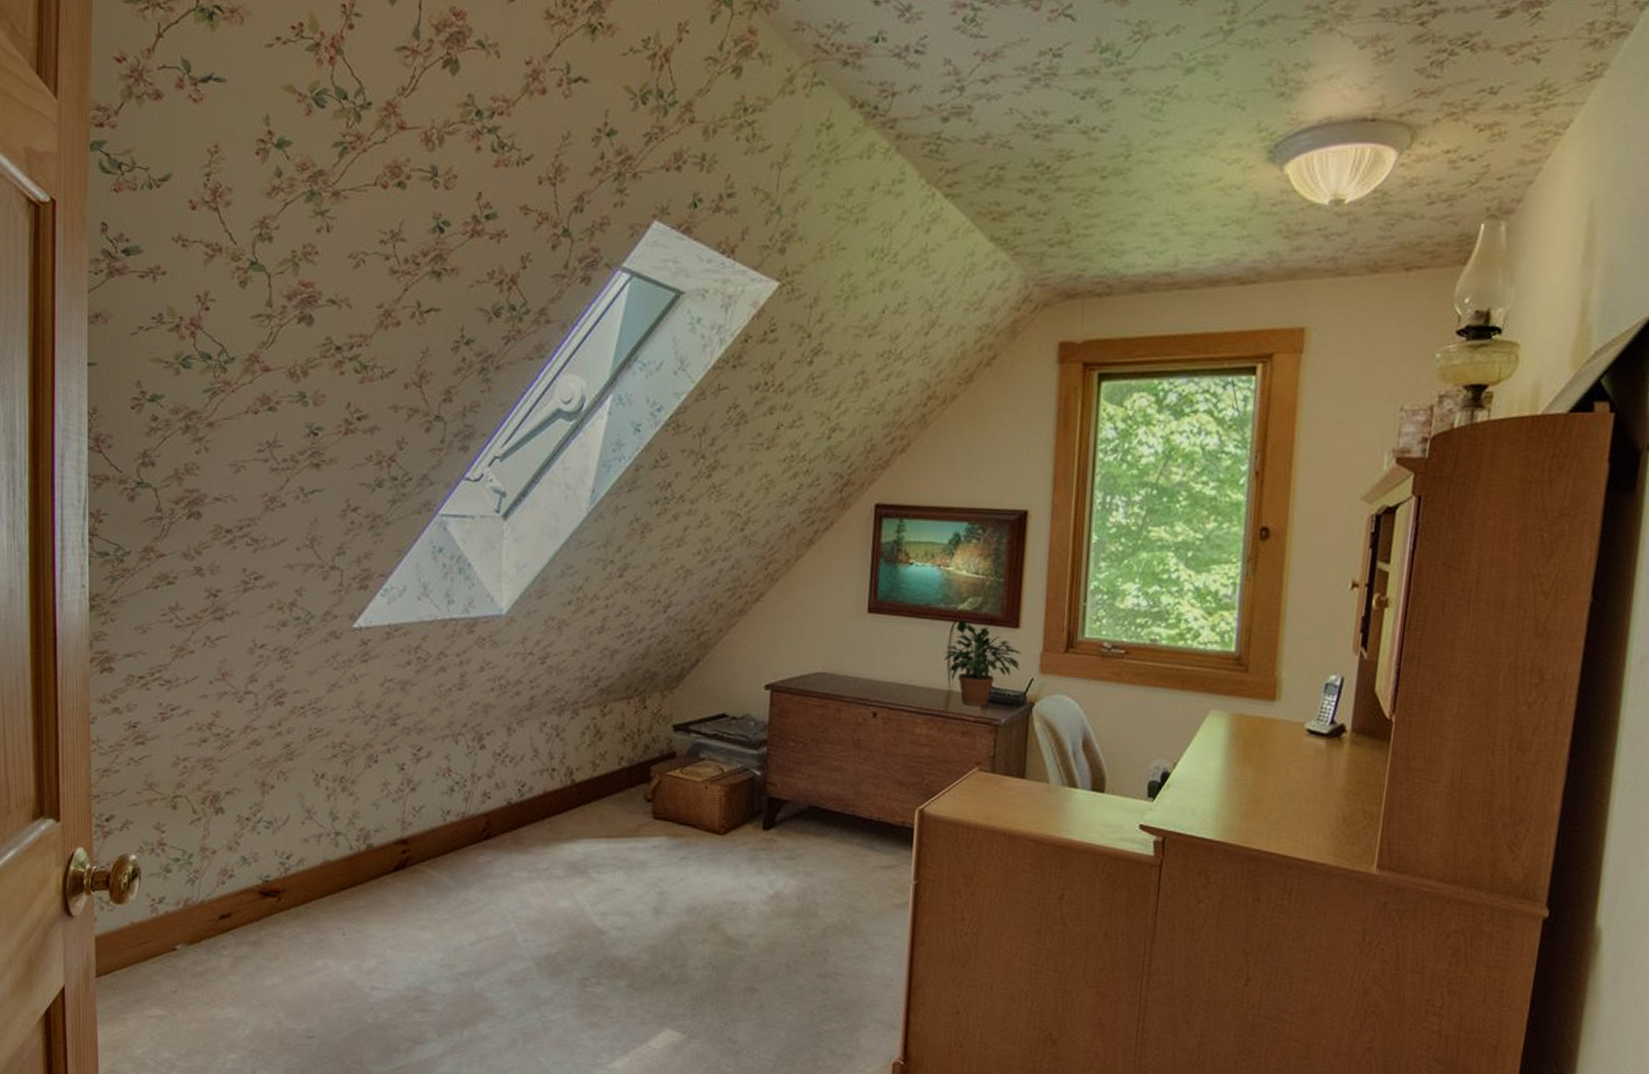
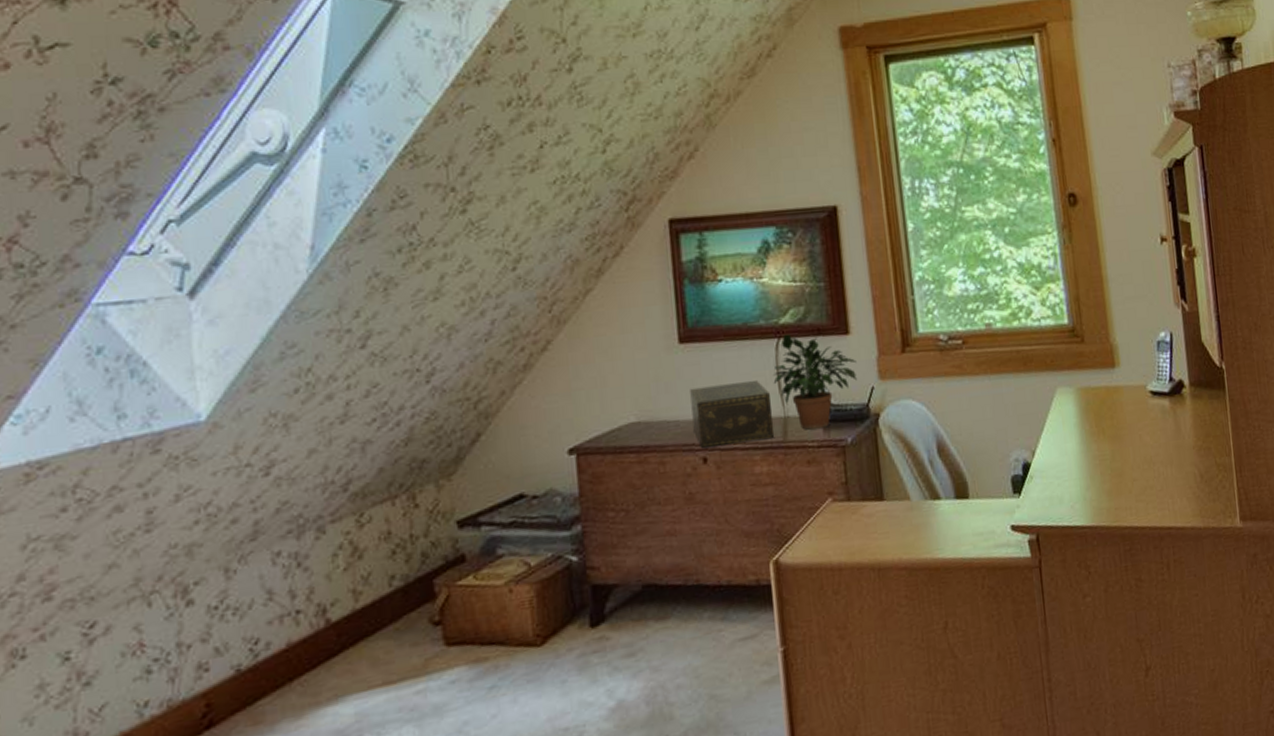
decorative box: none [869,652,939,708] -> present [690,381,775,448]

